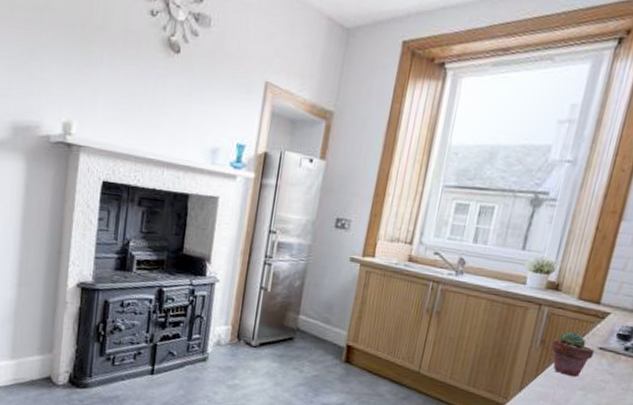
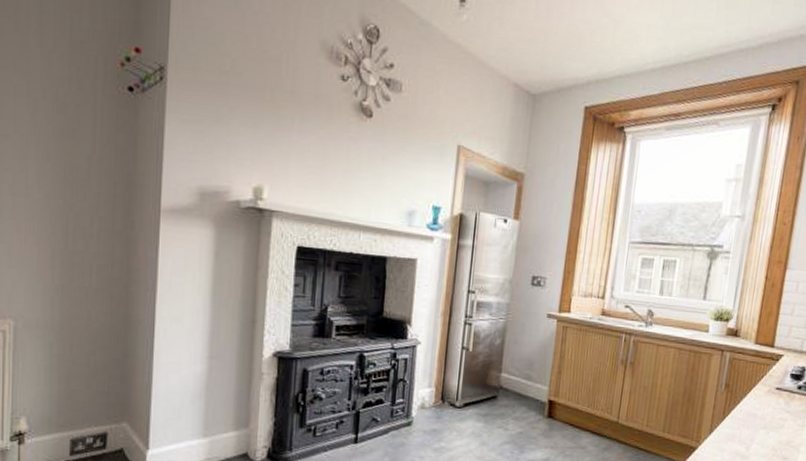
potted succulent: present [551,332,595,377] -> none [735,374,772,416]

